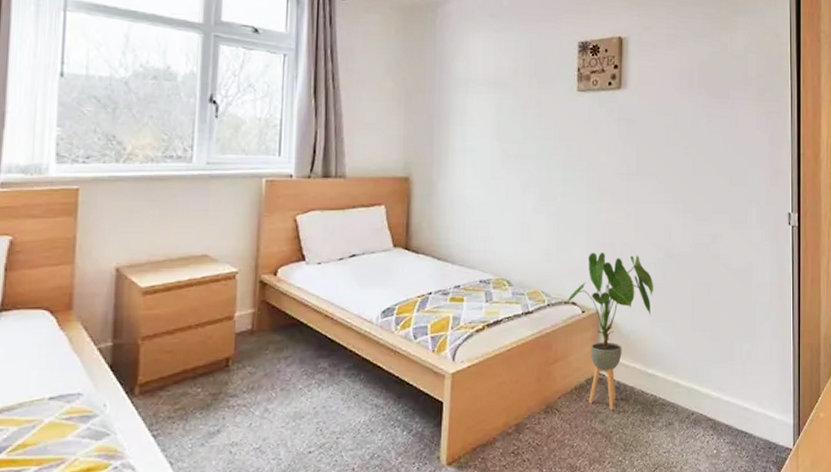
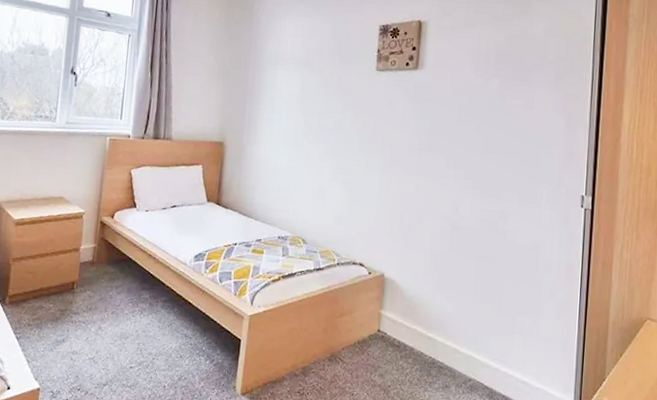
house plant: present [564,253,654,409] -> none [352,220,439,366]

